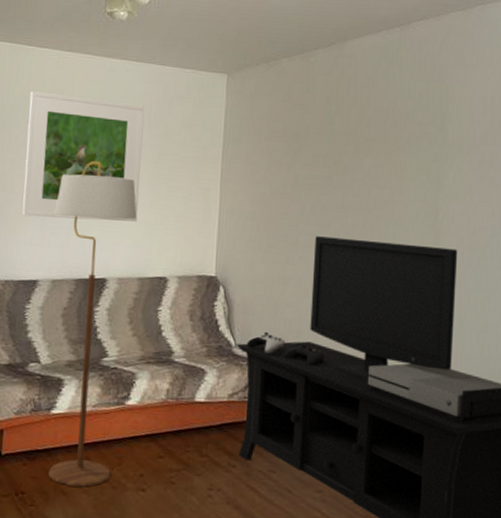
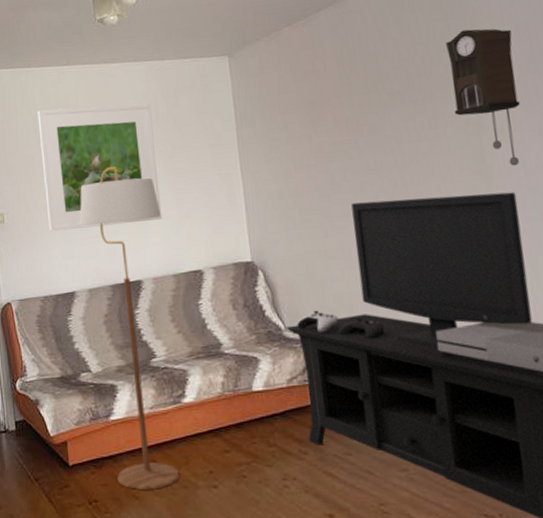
pendulum clock: none [419,94,480,226] -> present [446,28,520,166]

